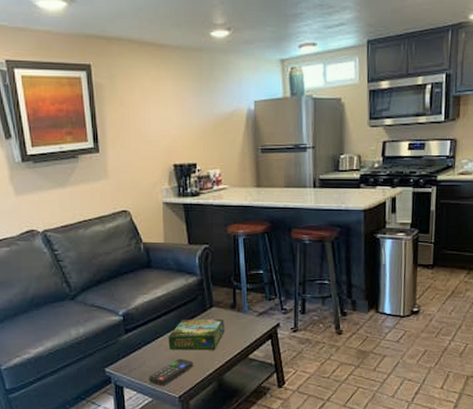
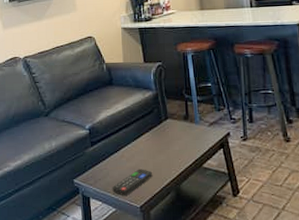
board game: present [168,318,226,350] -> none [129,129,180,161]

